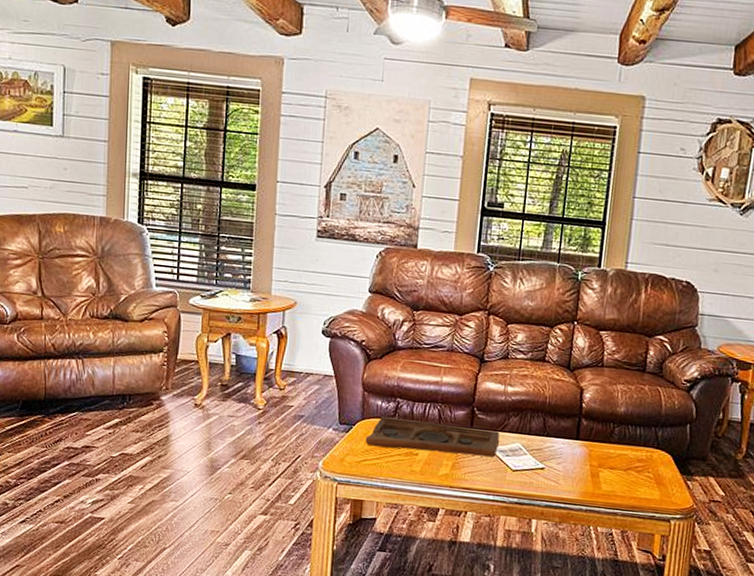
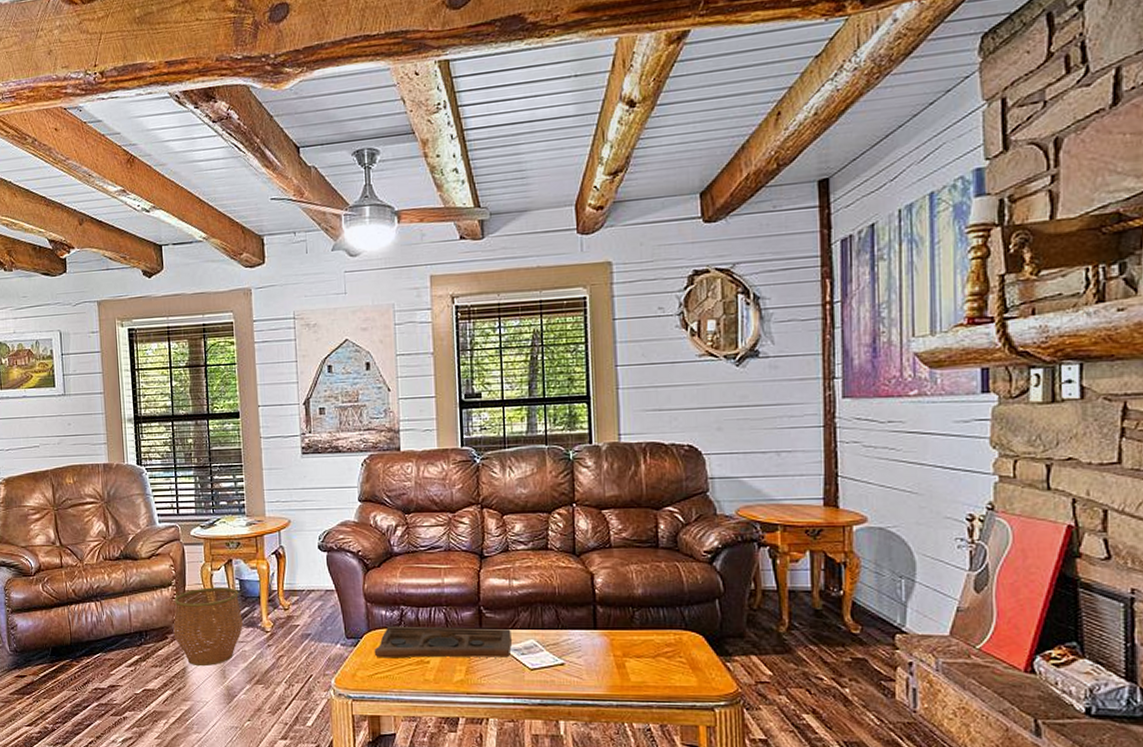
basket: none [160,358,235,437] -> present [173,587,243,666]

